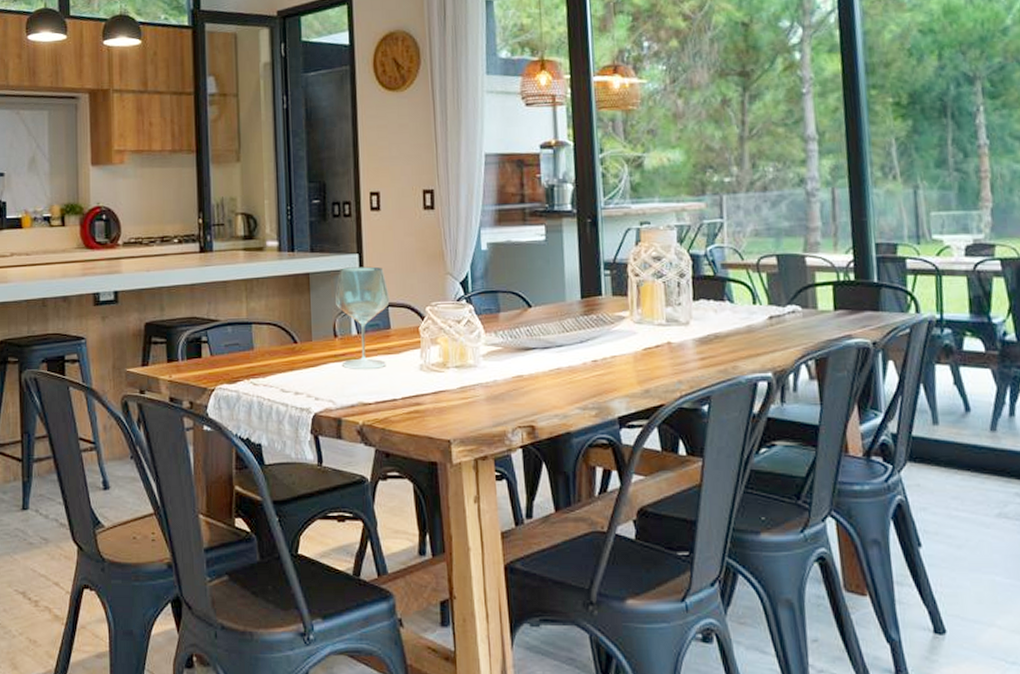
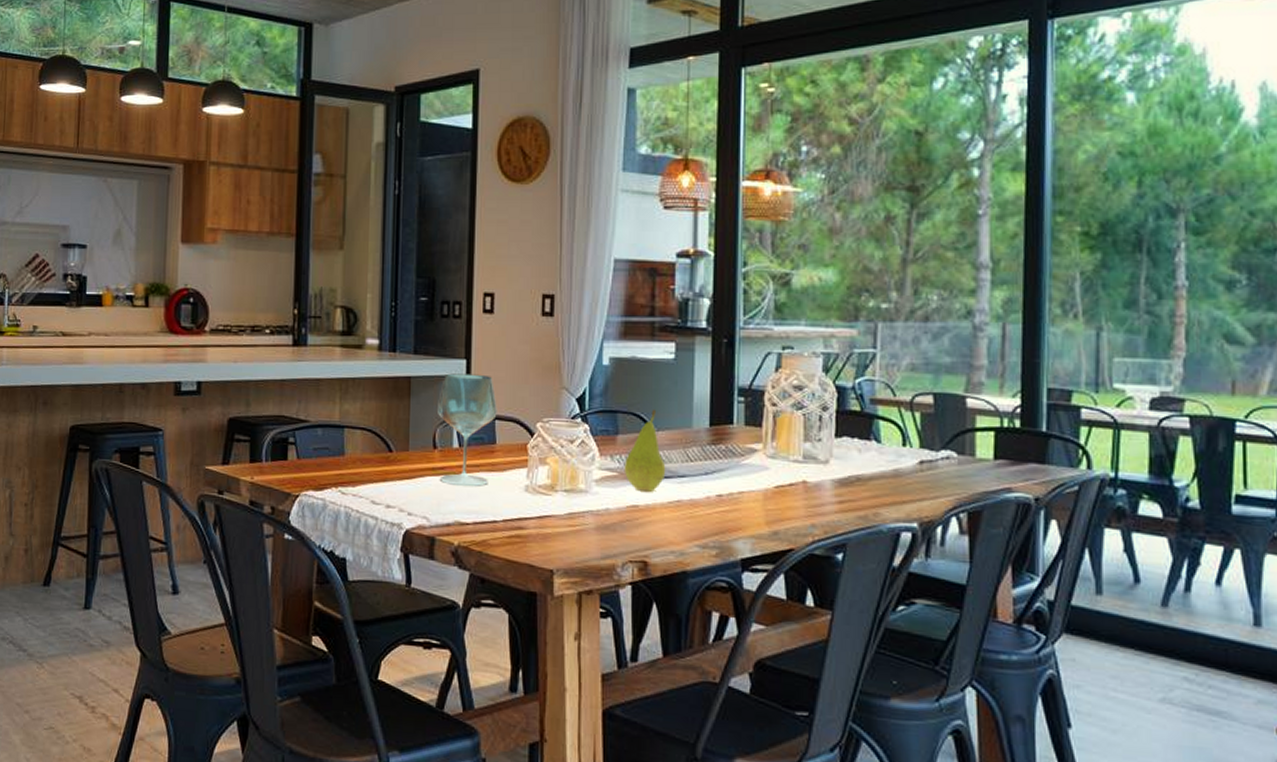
fruit: none [507,286,546,362] -> present [623,408,666,492]

